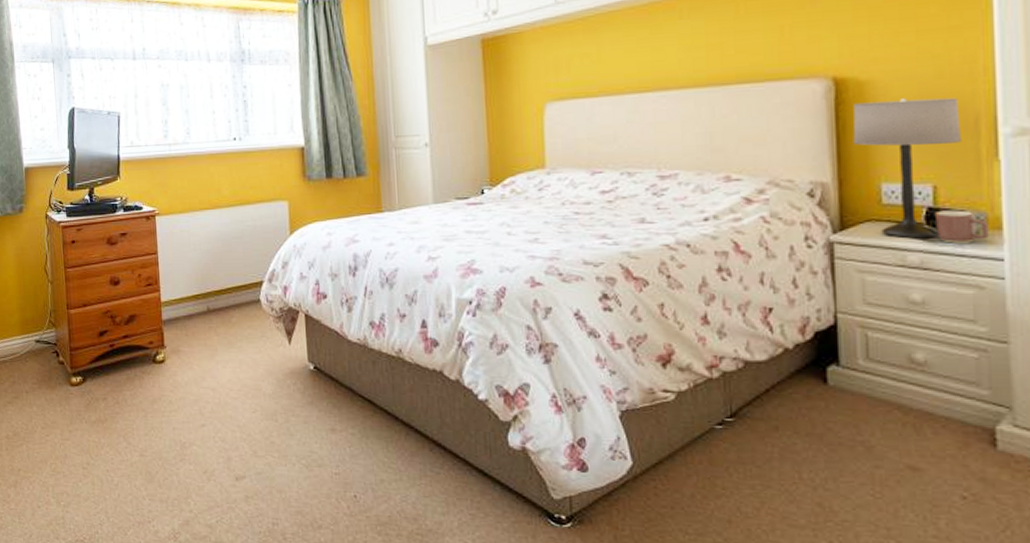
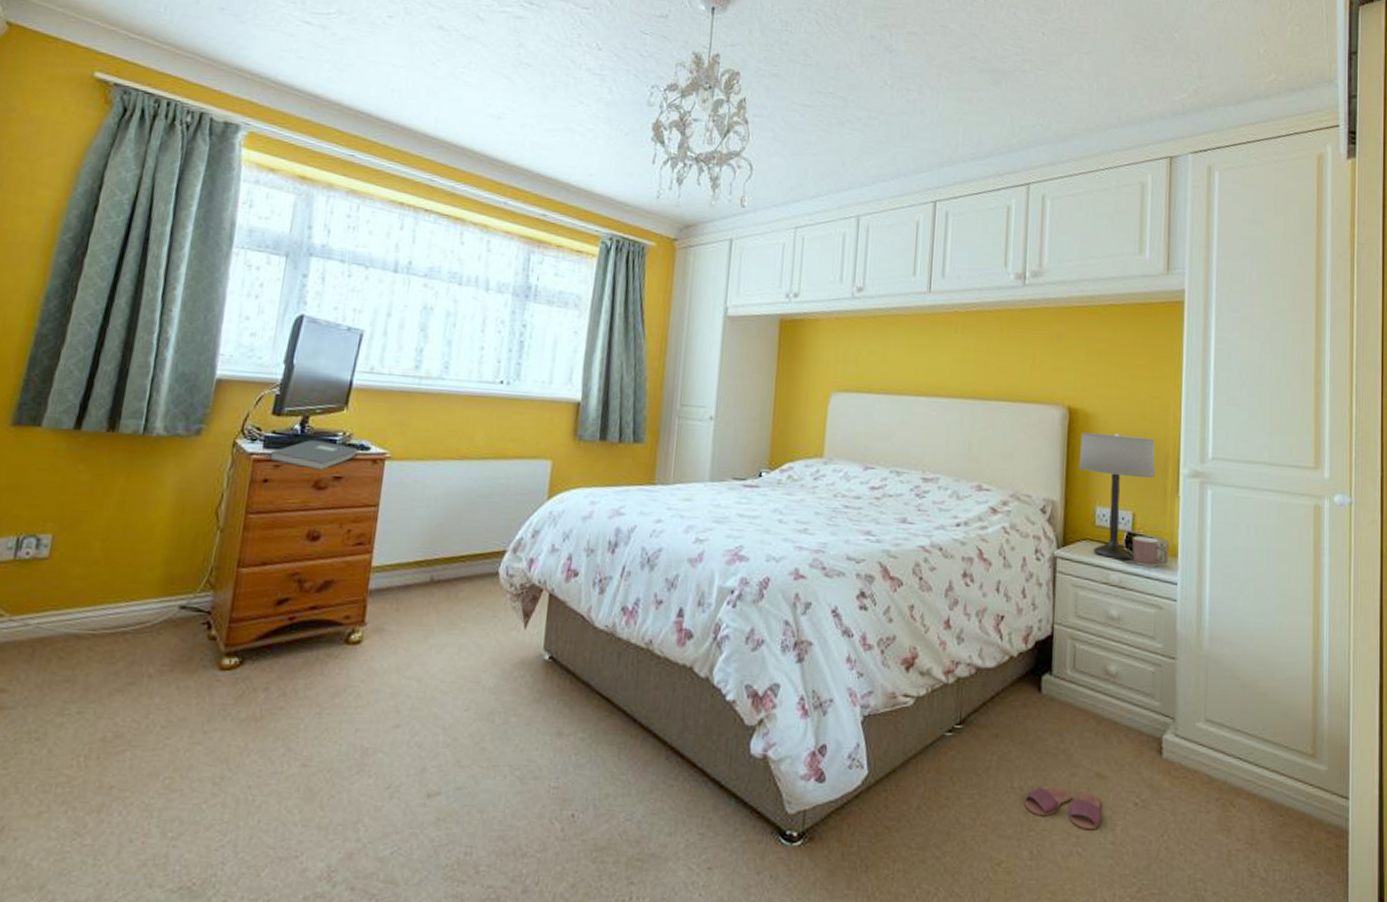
book: none [71,205,135,230] -> present [268,439,359,471]
slippers: none [818,479,919,523] -> present [1025,787,1102,830]

